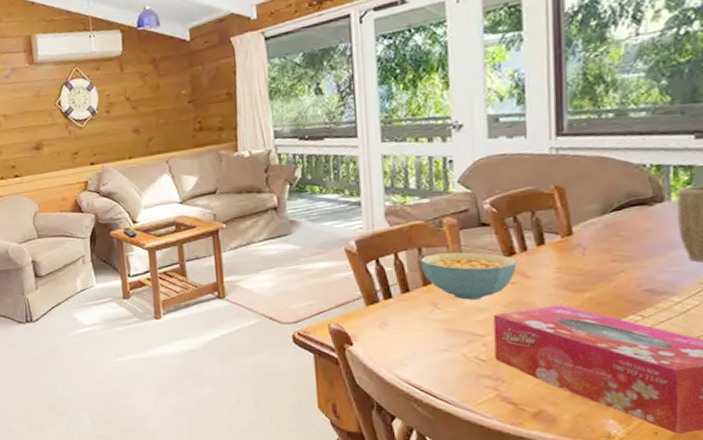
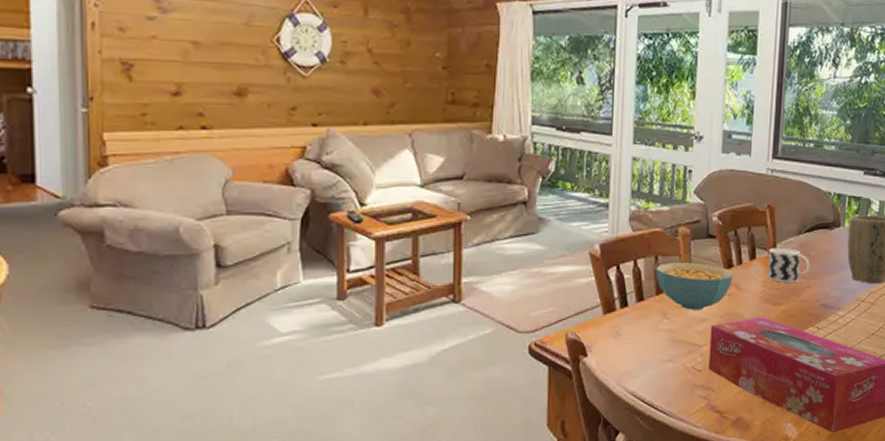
cup: none [562,230,623,268] -> present [768,247,810,283]

